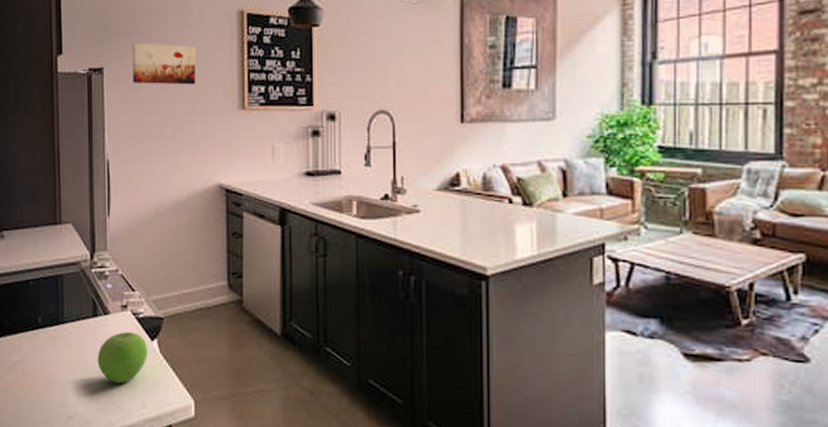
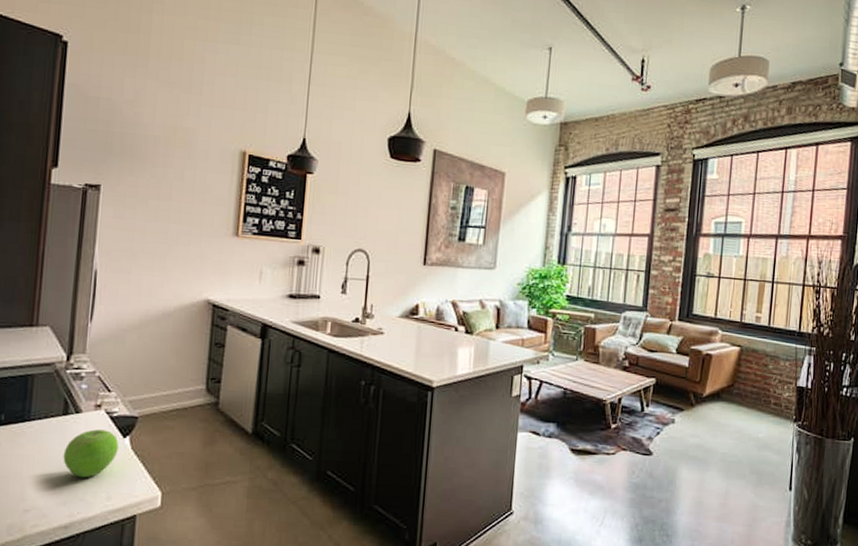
wall art: present [132,42,196,85] -> none [130,166,197,210]

